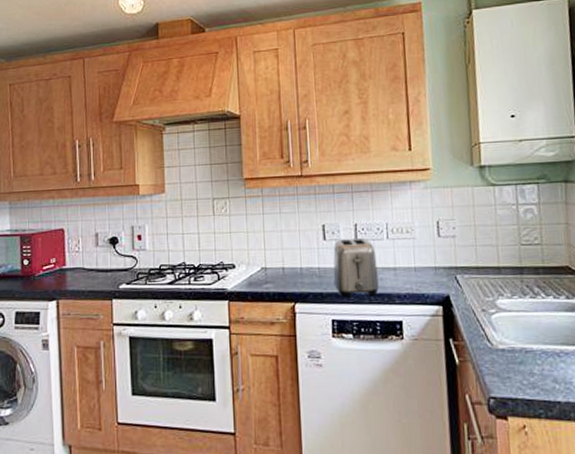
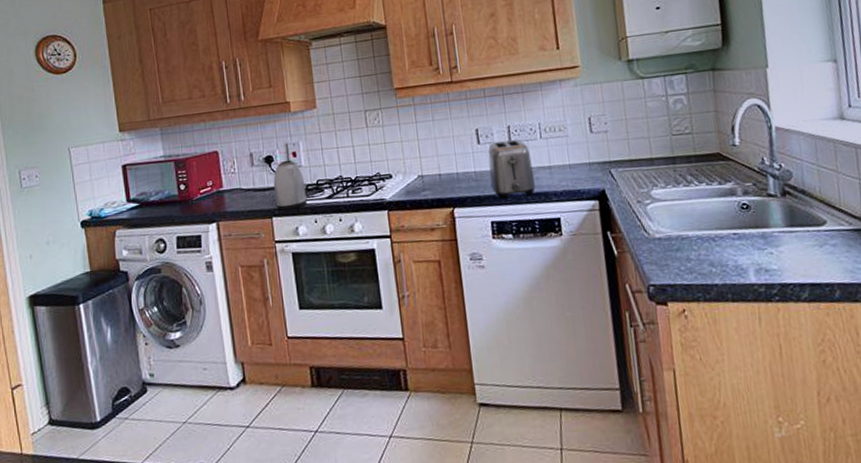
kettle: none [116,242,148,293] -> present [273,159,307,211]

